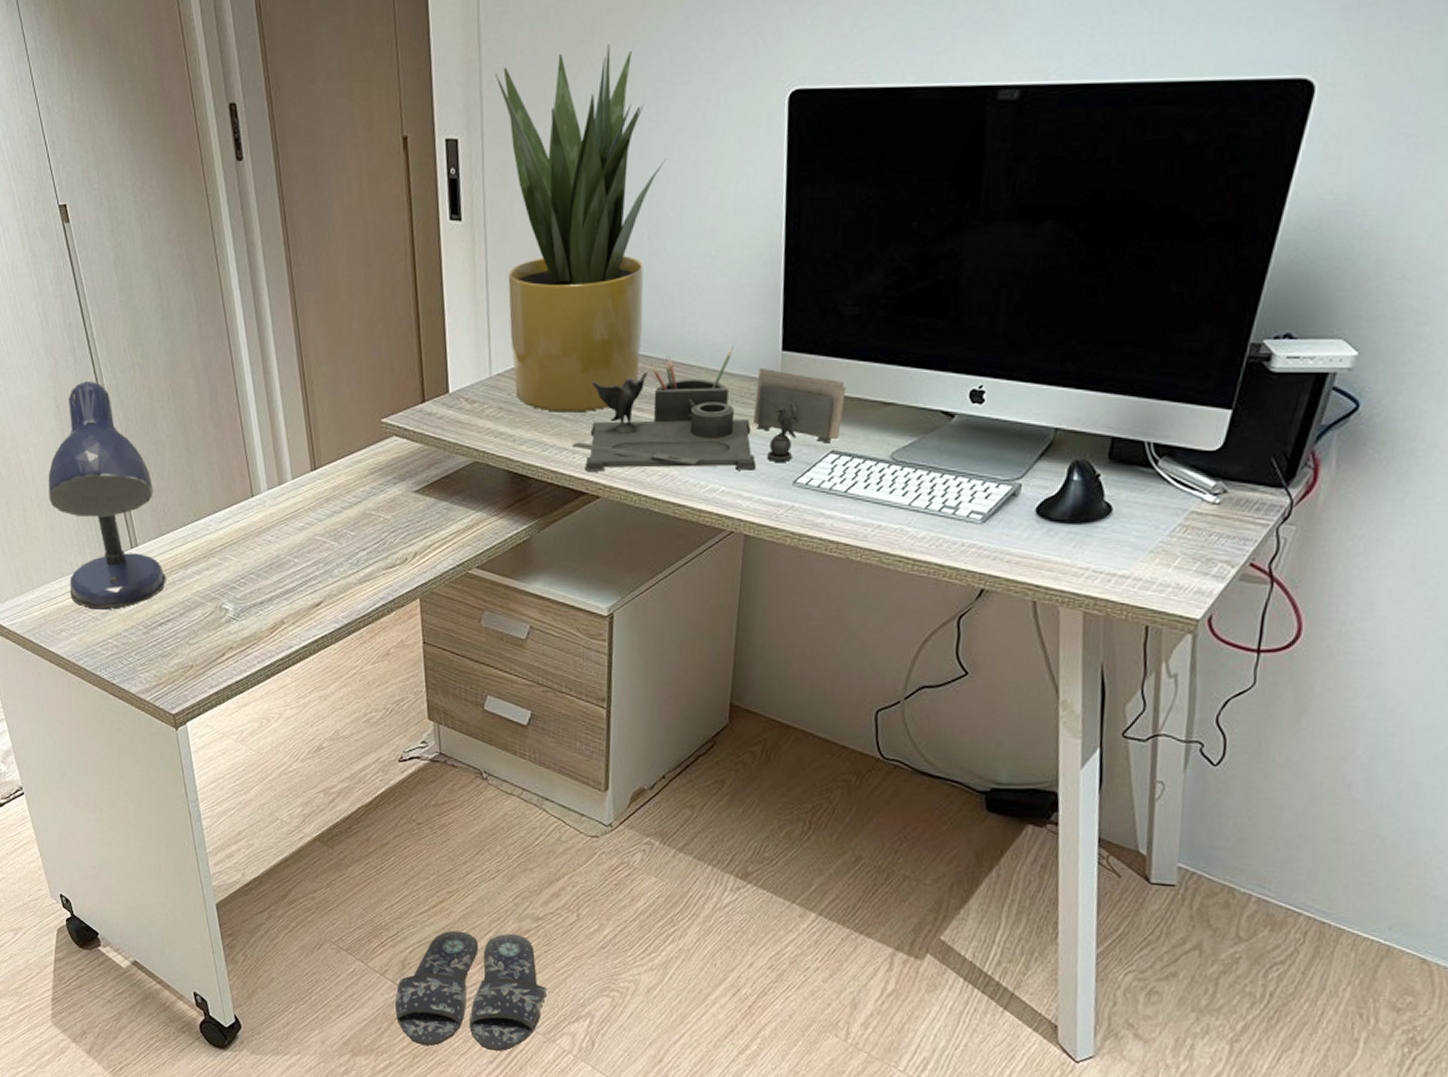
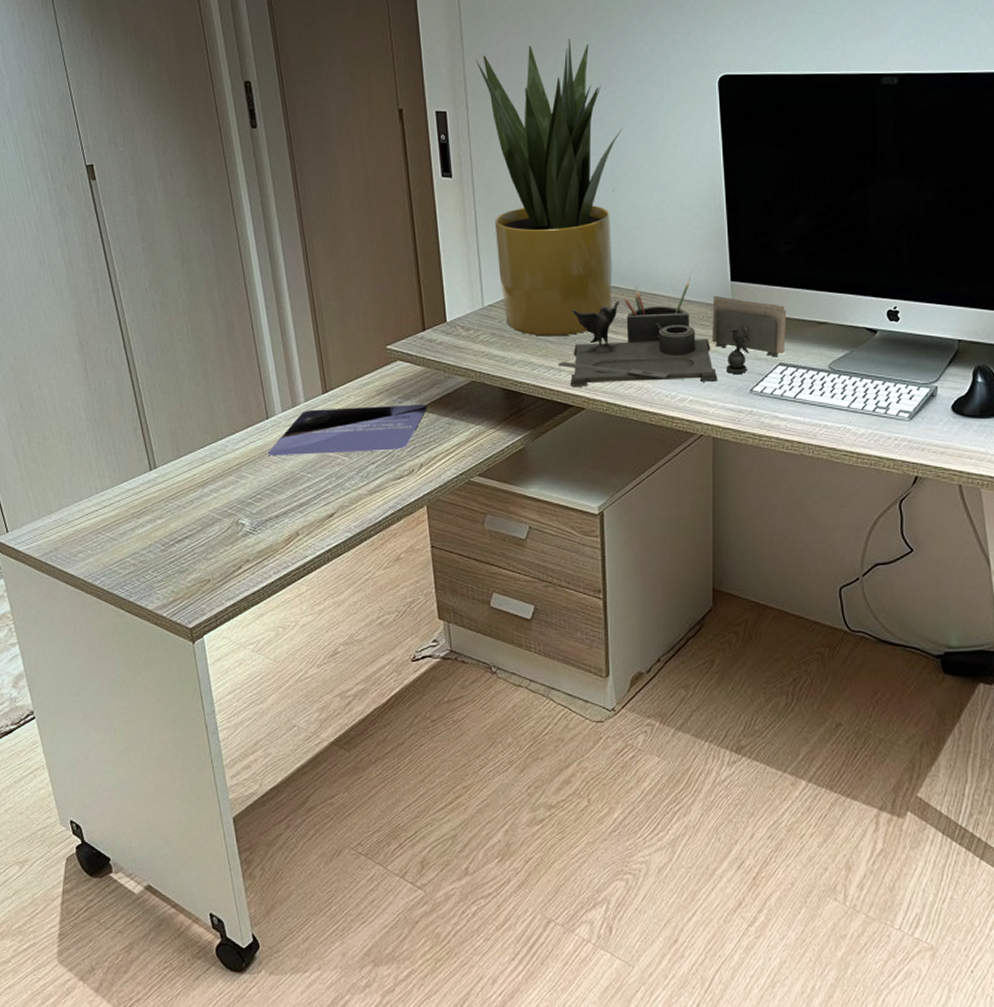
desk lamp: present [48,382,166,609] -> none [68,319,184,530]
mousepad: none [252,486,424,538] -> present [267,405,428,456]
slippers: present [394,930,547,1051] -> none [415,824,563,947]

